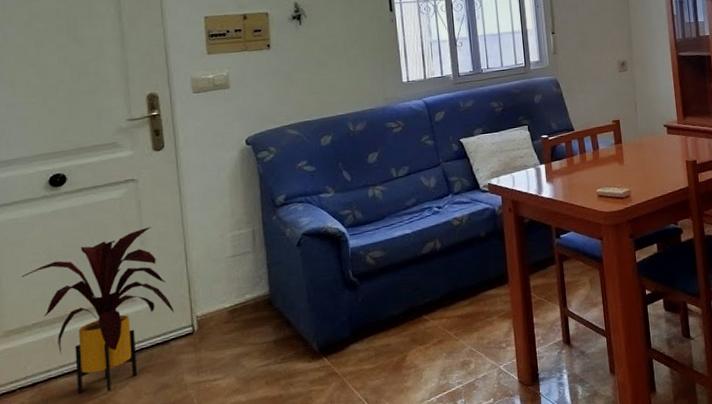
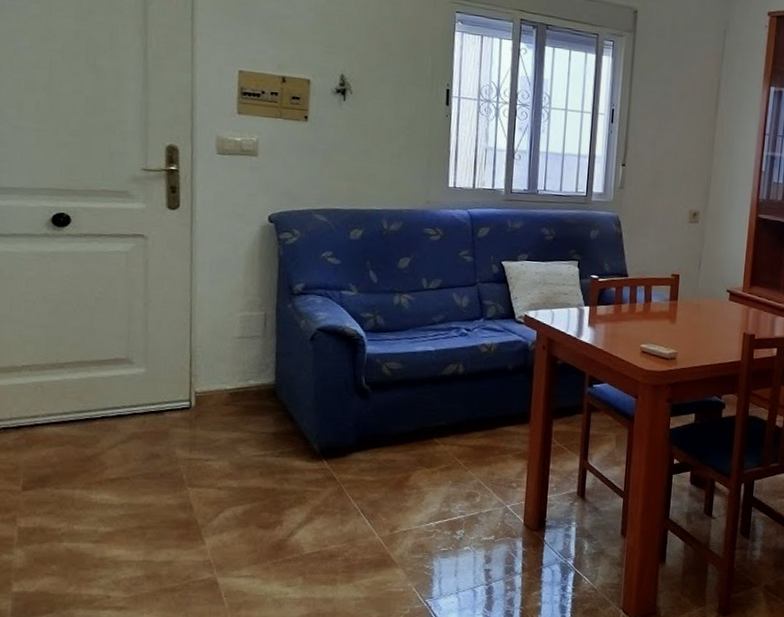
house plant: present [21,226,174,394] -> none [14,288,172,449]

